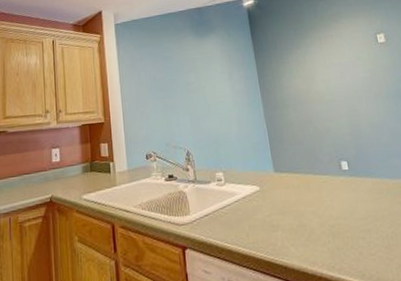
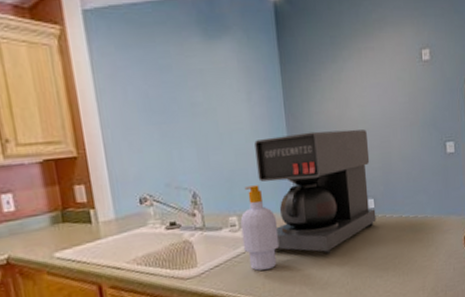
soap bottle: none [225,146,261,222] -> present [240,185,280,271]
coffee maker: none [236,100,352,212] -> present [255,129,376,254]

